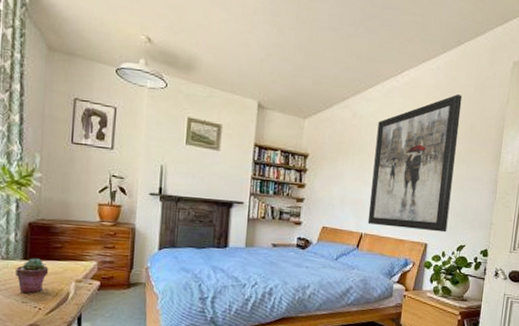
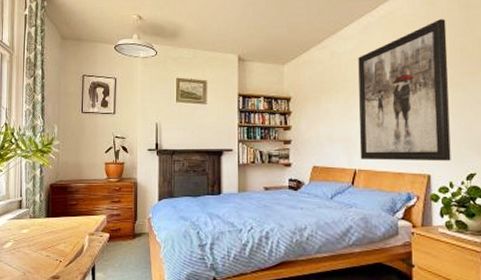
potted succulent: present [16,258,49,294] -> none [41,215,67,248]

